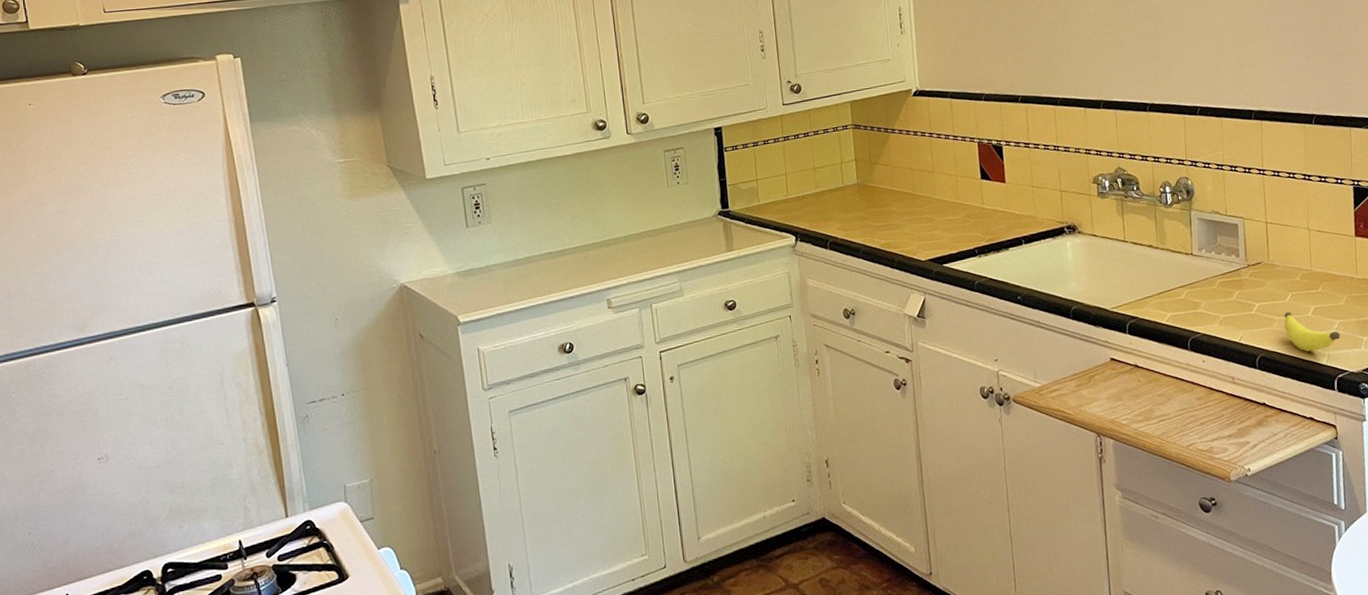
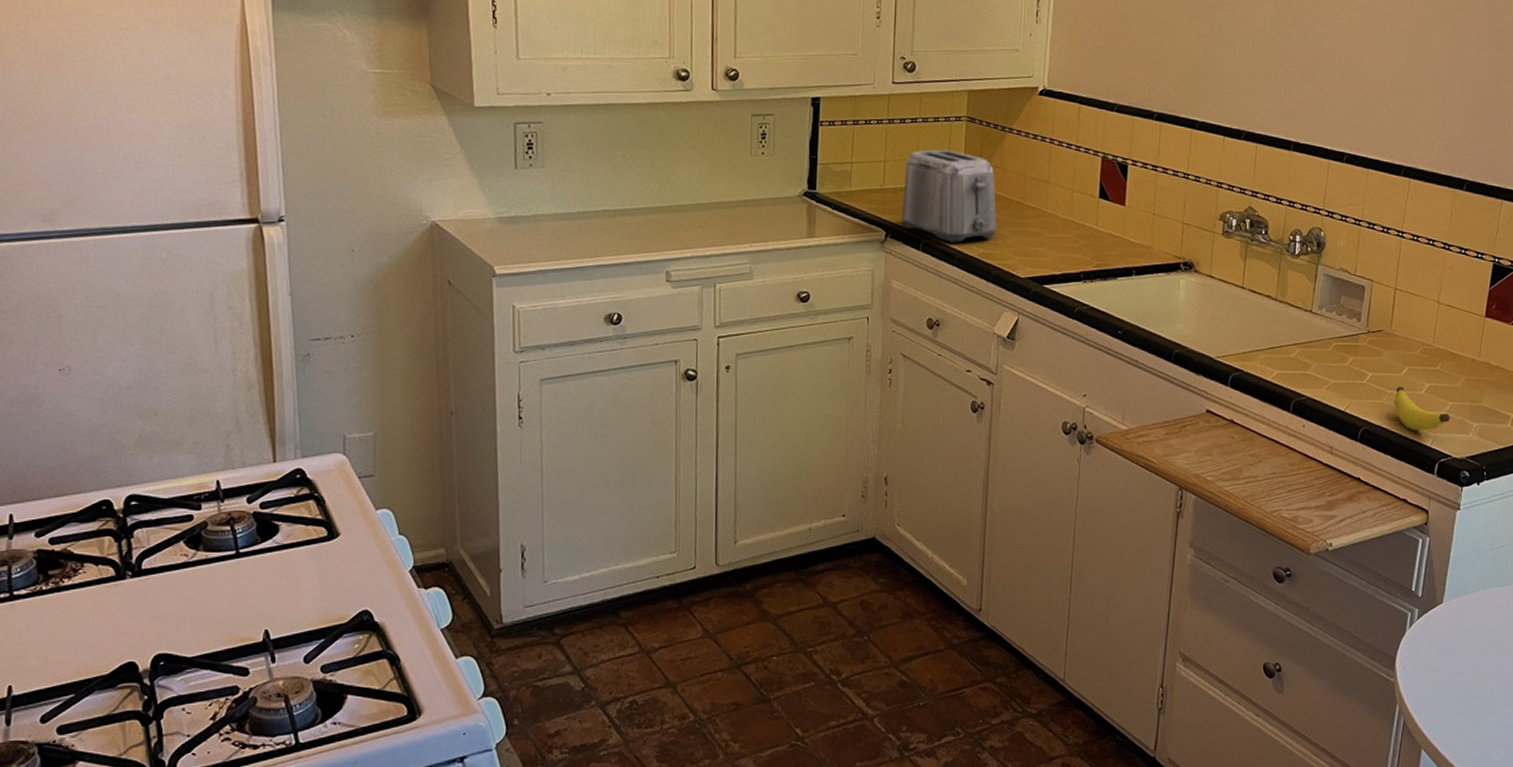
toaster: none [804,156,894,238] -> present [901,149,997,242]

